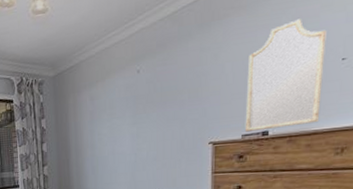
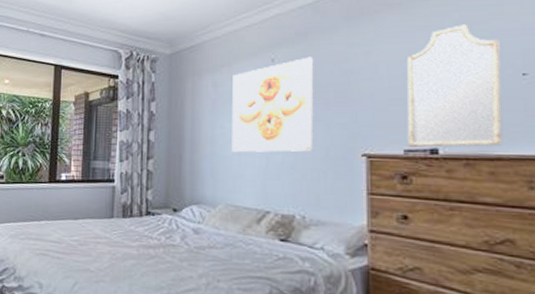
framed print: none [106,64,172,153] -> present [231,56,314,153]

